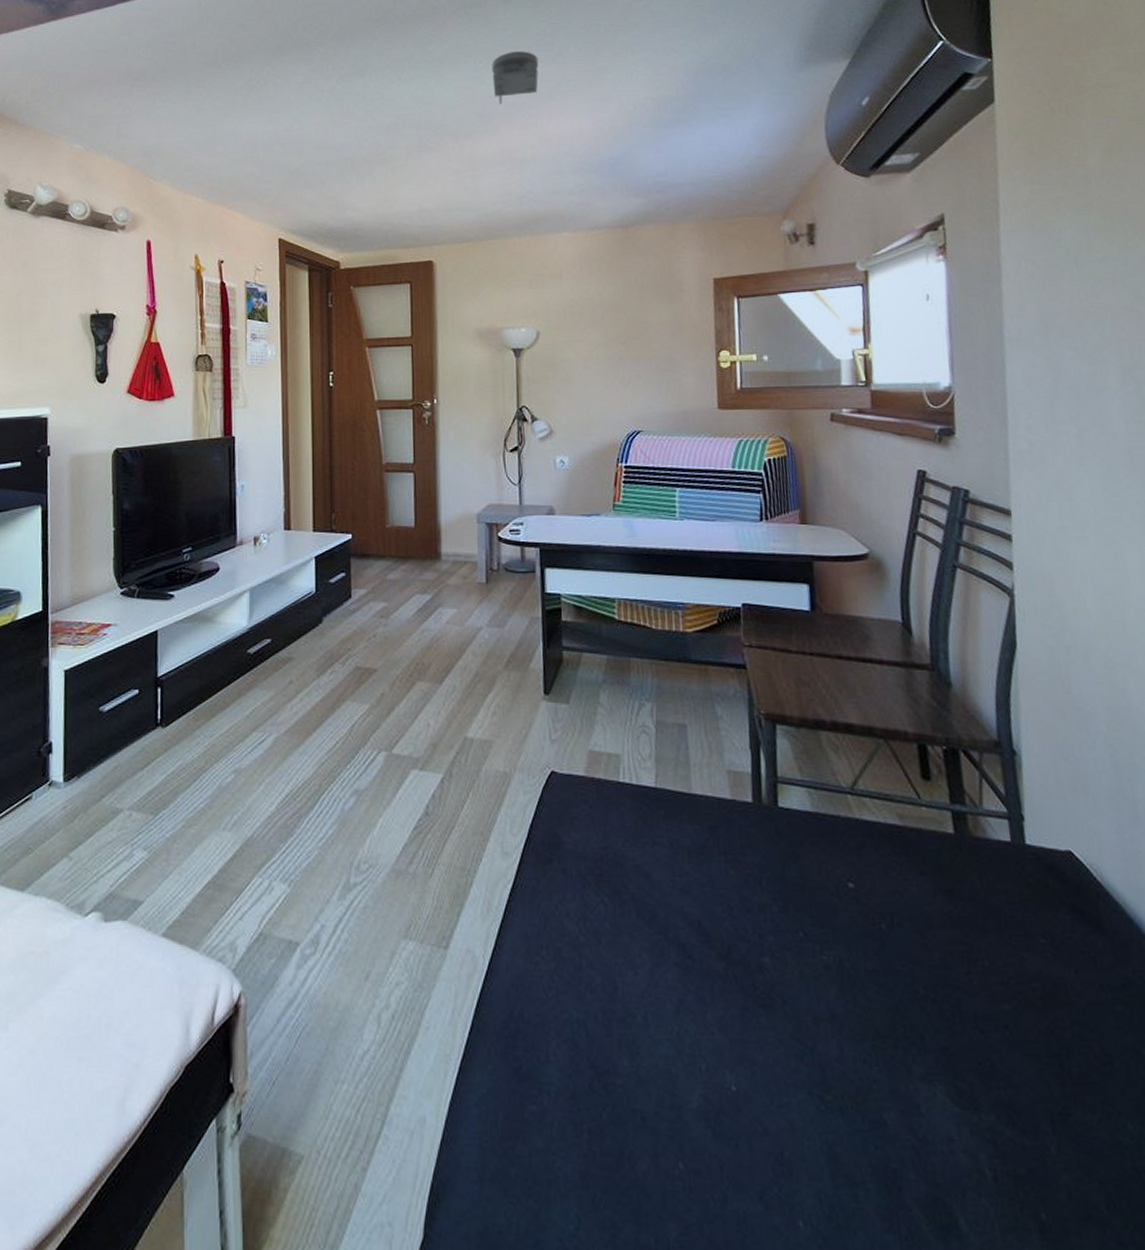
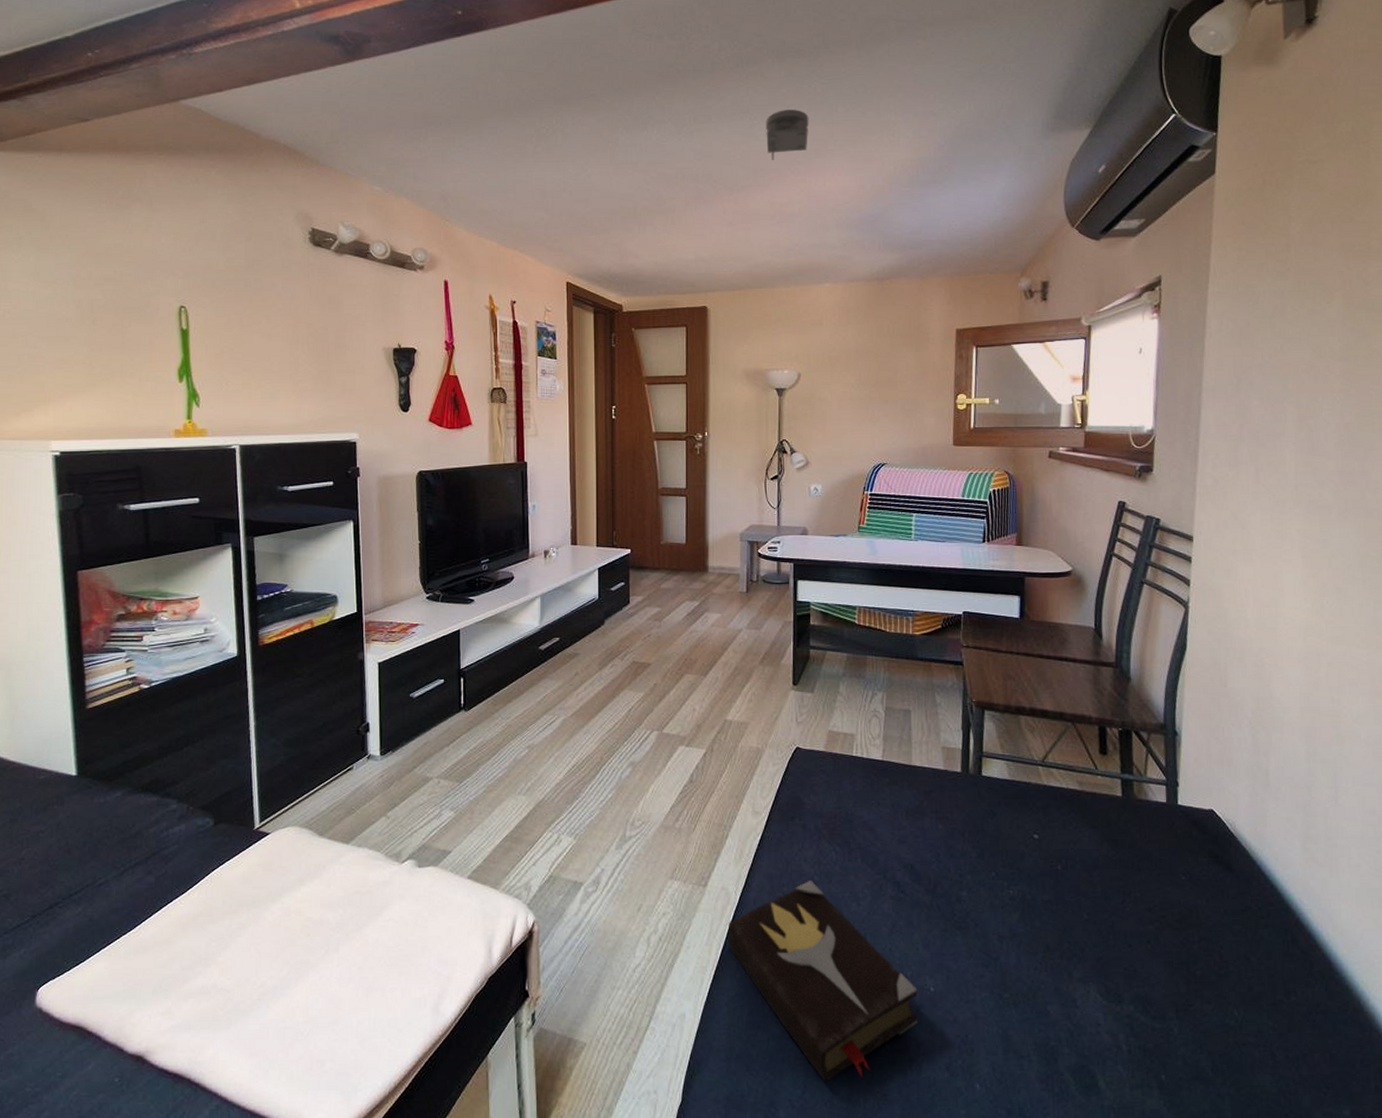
hardback book: none [475,940,718,1215] -> present [728,879,918,1083]

